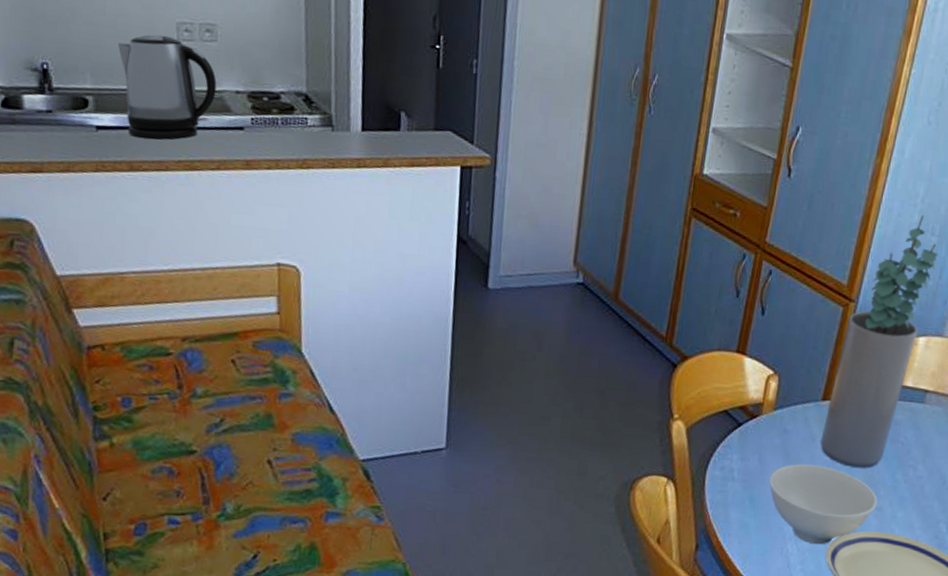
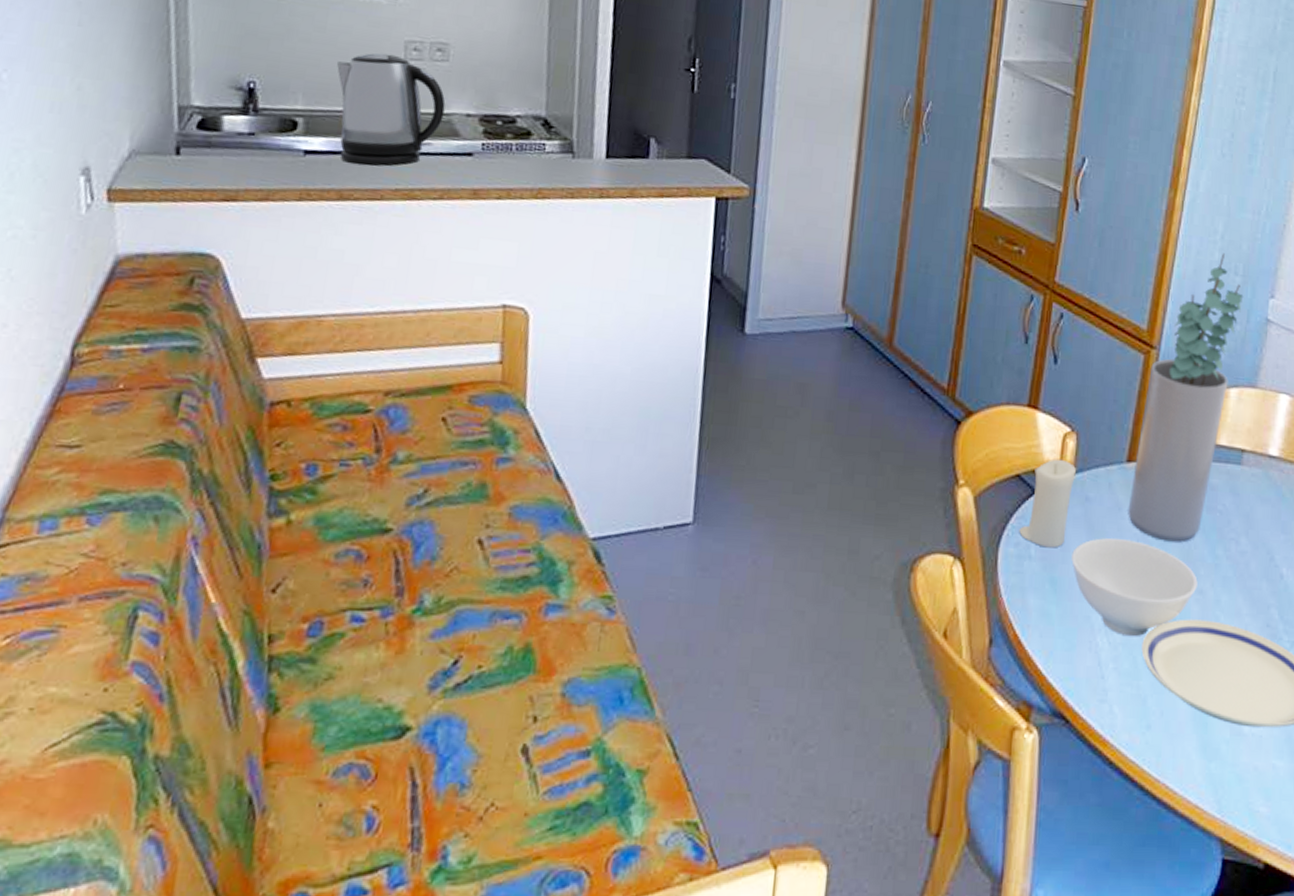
candle: none [724,397,777,472] -> present [1019,458,1076,548]

